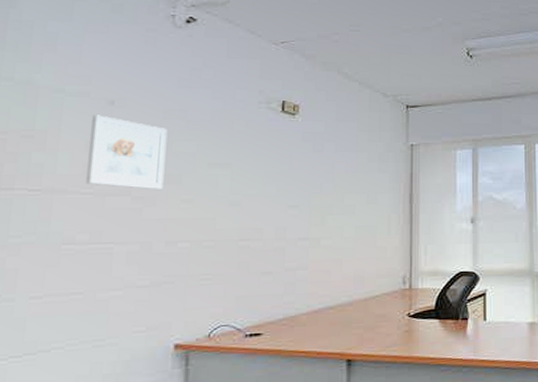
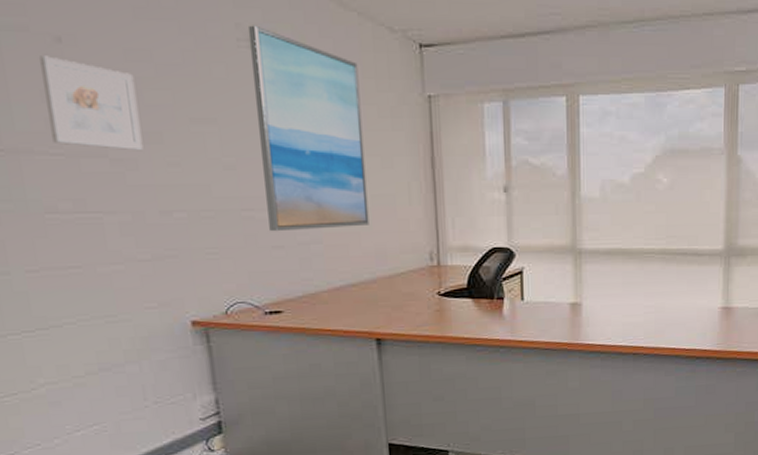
wall art: none [262,91,355,259] -> present [247,25,369,232]

